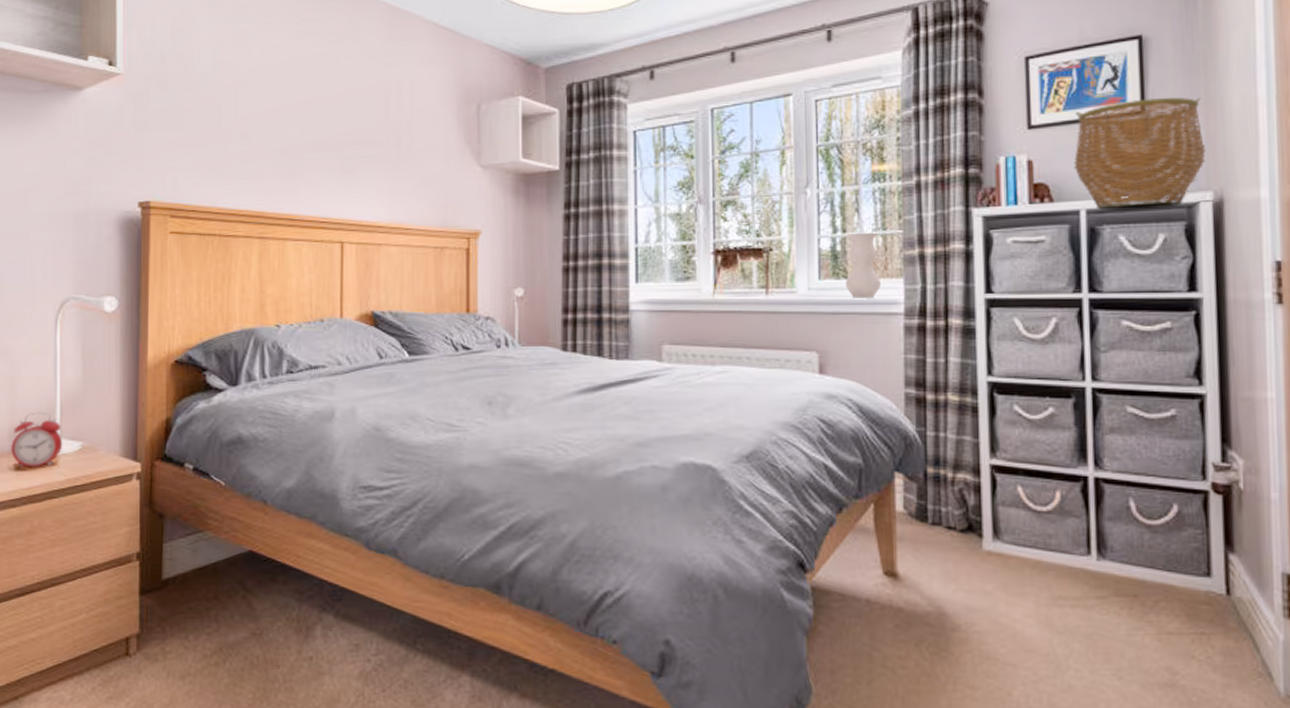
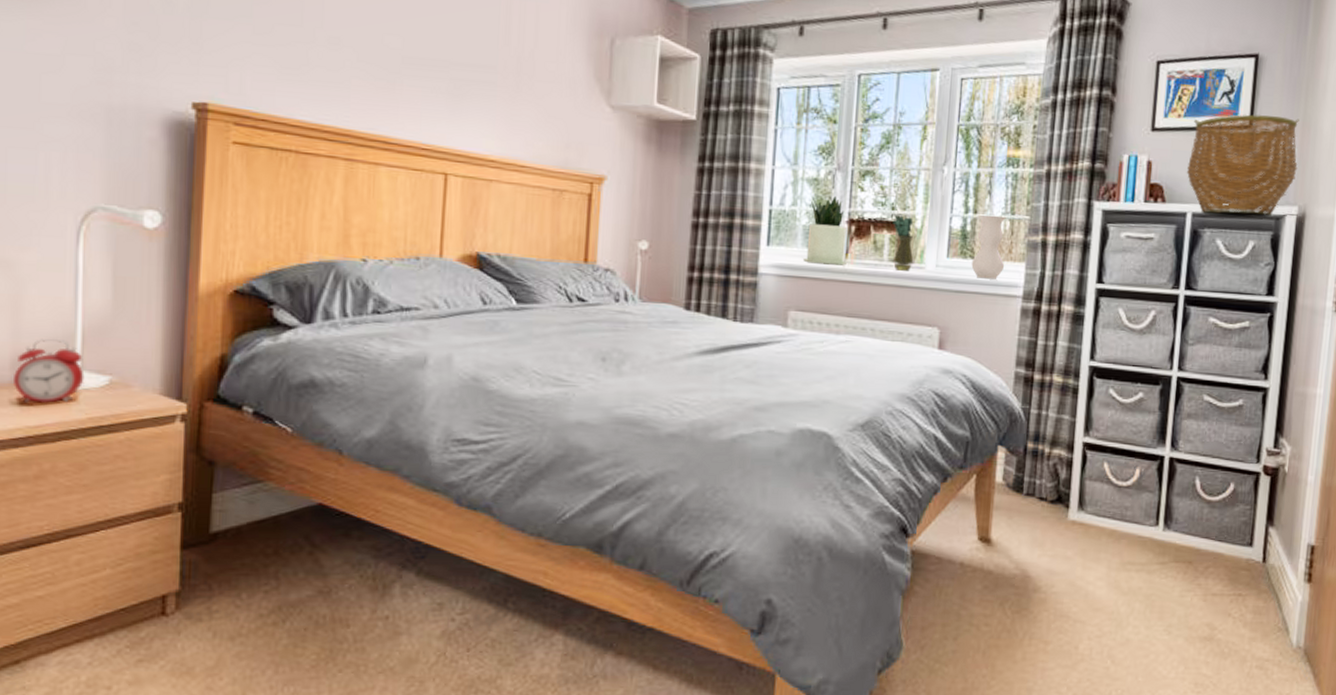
planter: none [671,228,717,297] -> present [802,195,848,266]
vase: none [759,239,784,298] -> present [892,212,914,272]

